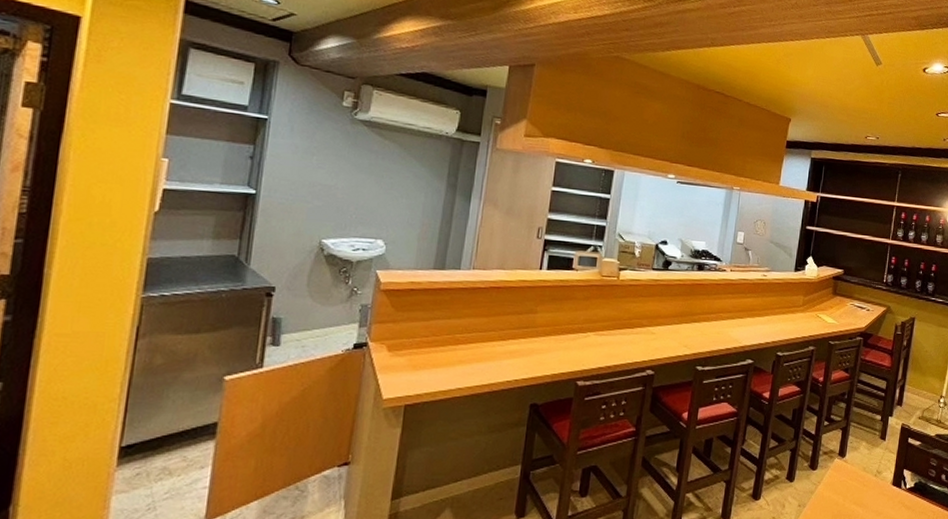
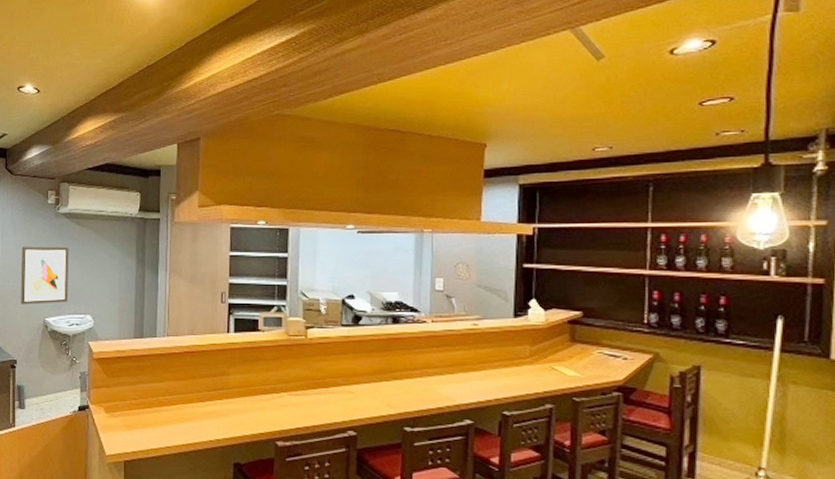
wall art: none [290,152,365,223] -> present [21,246,69,305]

